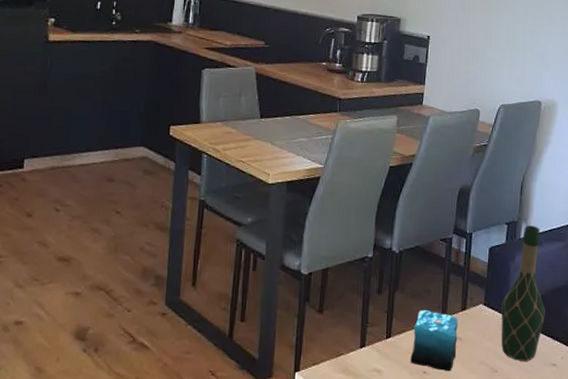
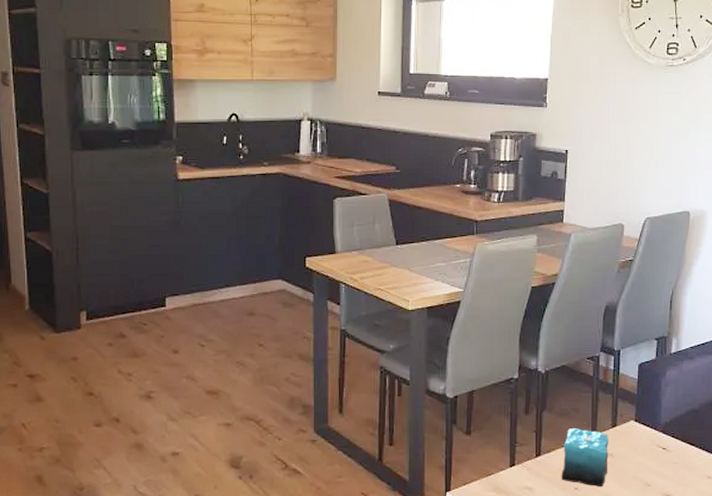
wine bottle: present [501,225,545,361] -> none [653,340,699,475]

